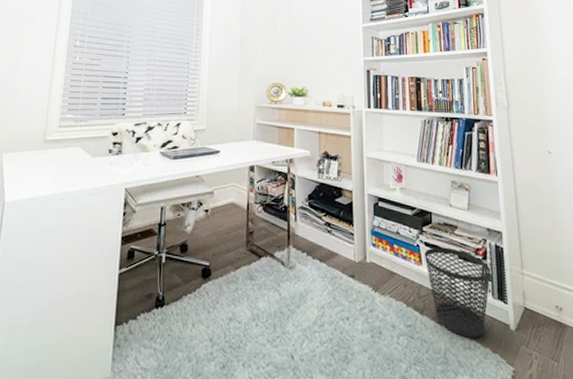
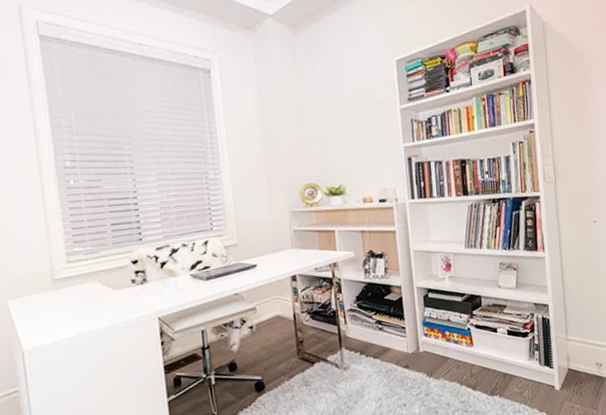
wastebasket: present [425,247,491,338] -> none [475,326,538,403]

